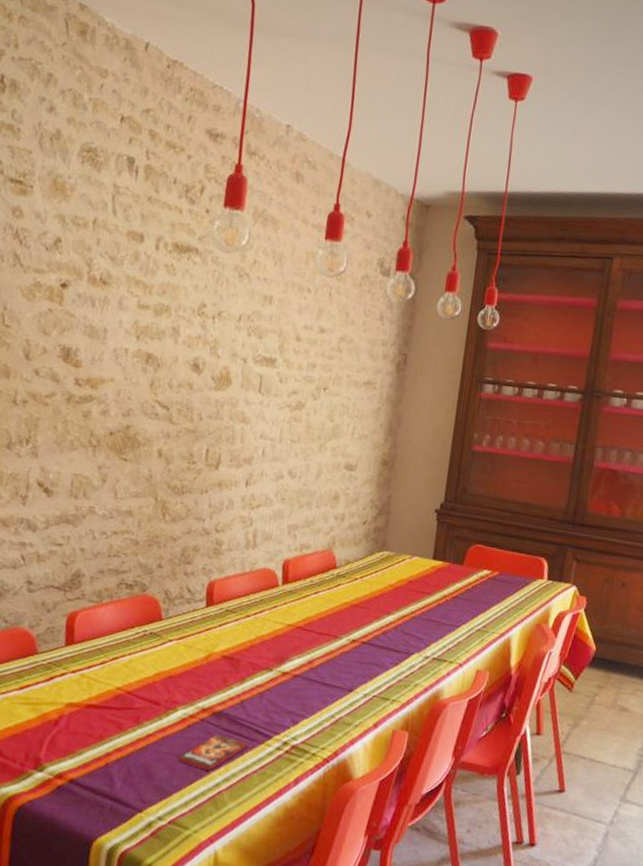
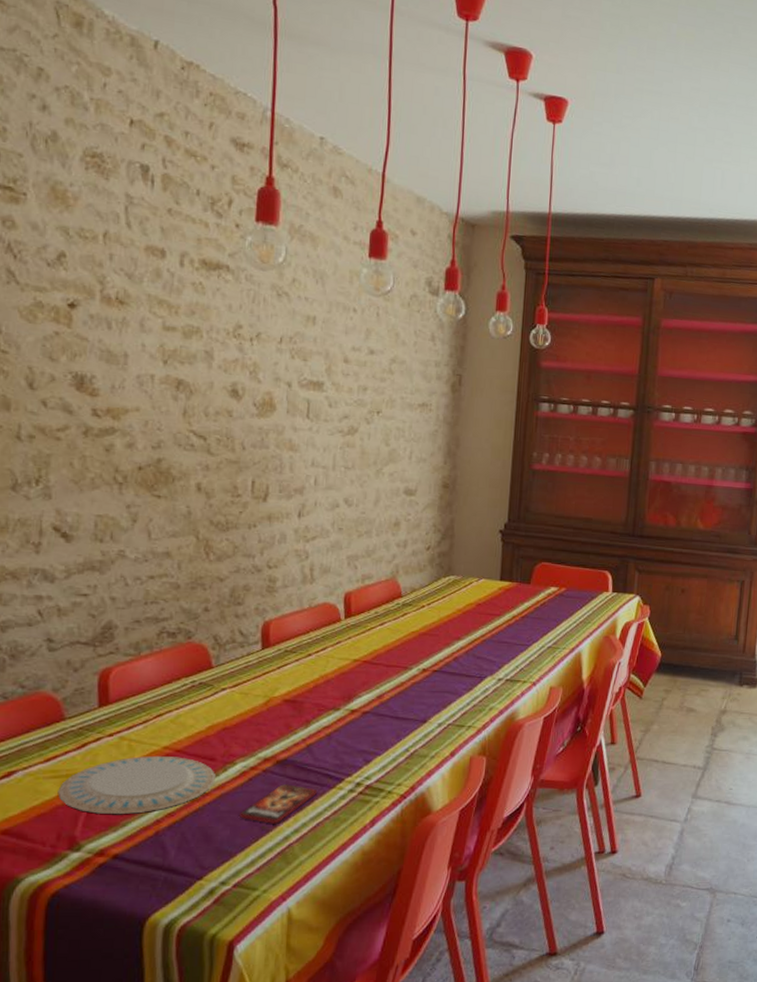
plate: none [28,693,159,745] -> present [58,756,215,815]

